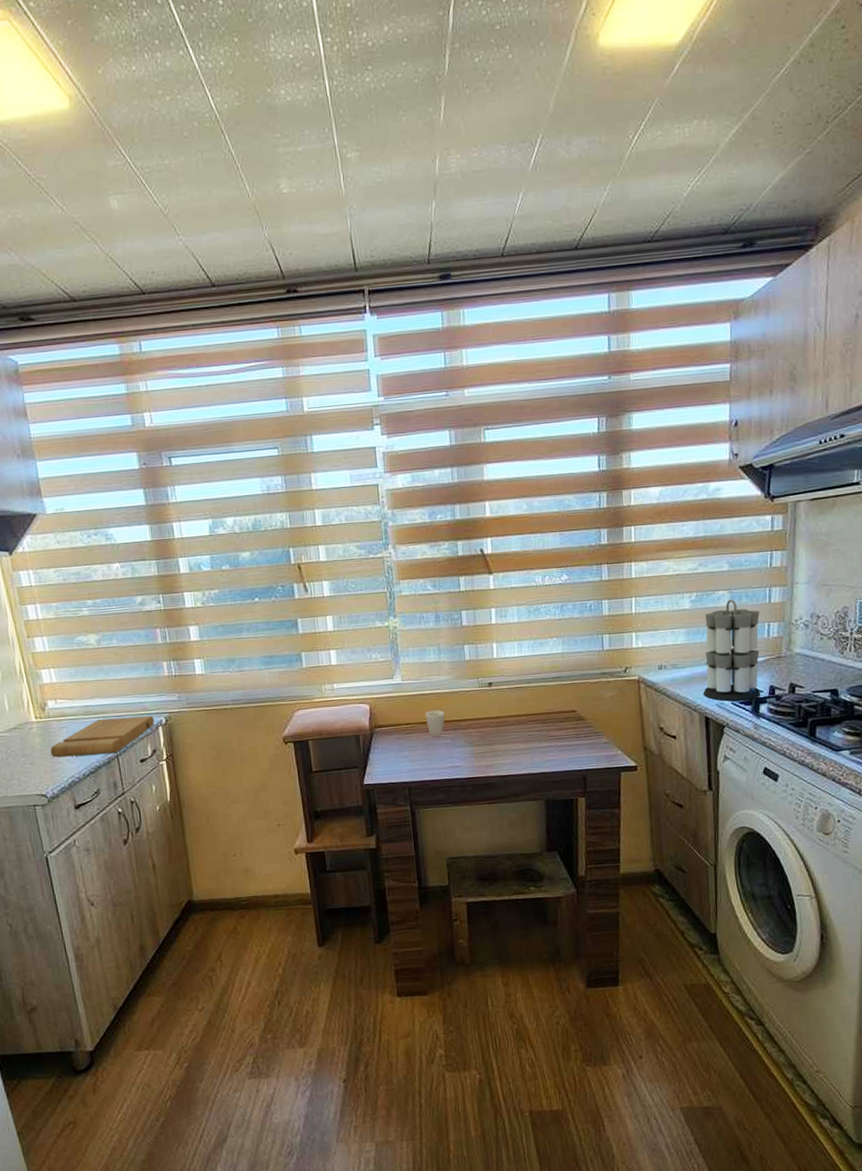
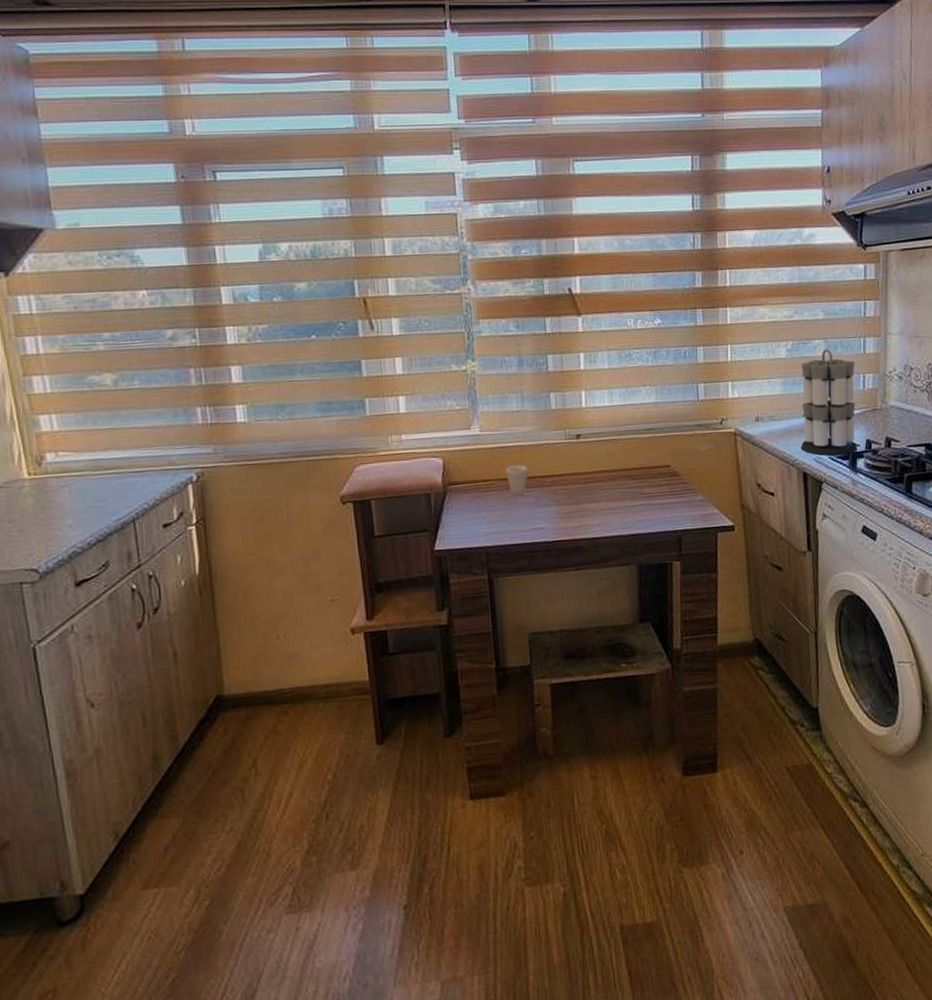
cutting board: present [50,715,154,758] -> none [45,471,183,524]

